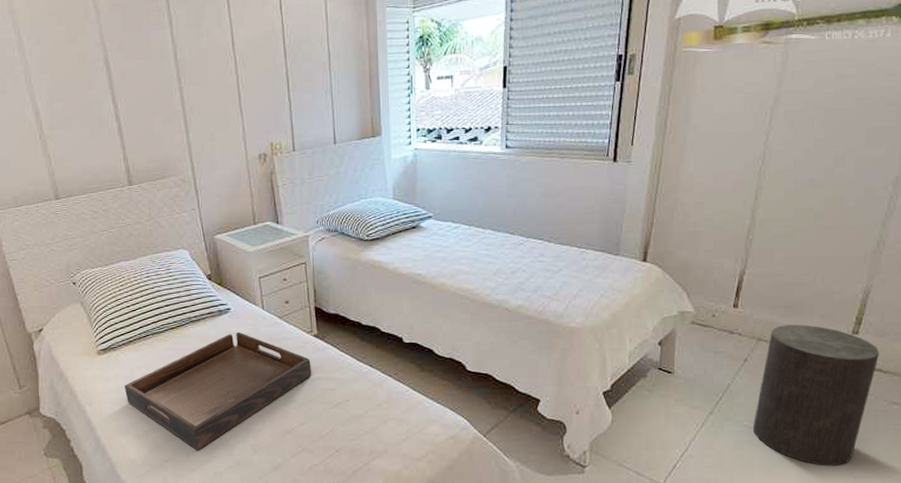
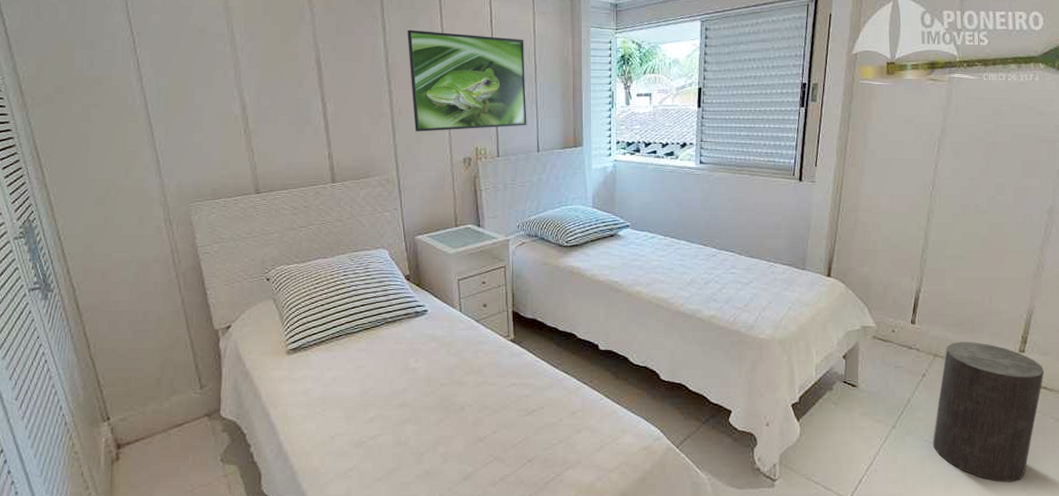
serving tray: present [124,331,311,450] -> none [312,334,506,458]
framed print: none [194,21,322,129] -> present [407,29,527,132]

